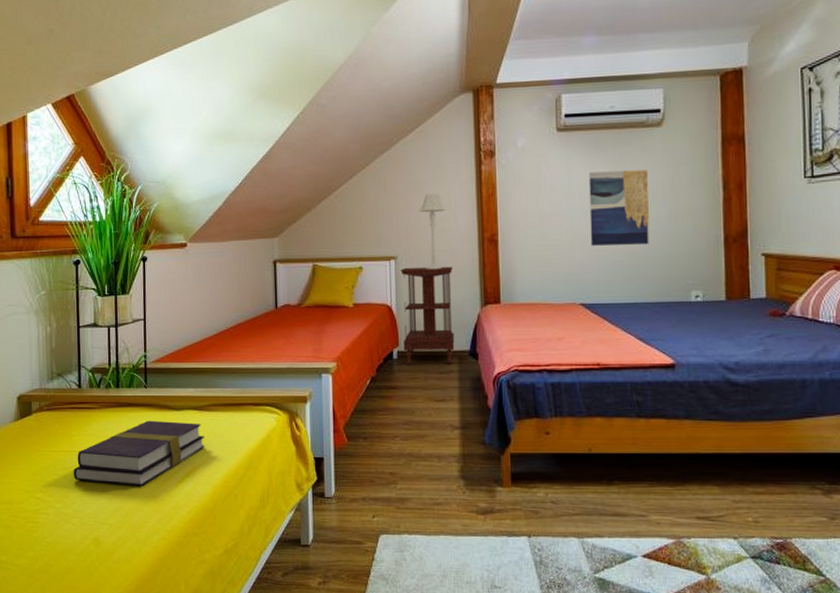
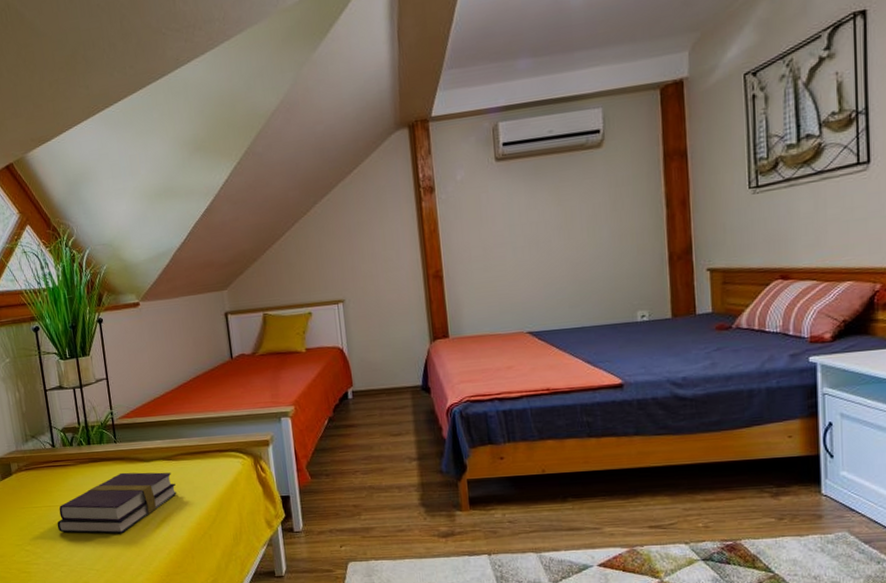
side table: present [400,266,455,365] -> none [349,305,407,404]
table lamp: present [418,193,446,270] -> none [362,234,390,311]
wall art: present [588,169,650,246] -> none [529,193,594,274]

